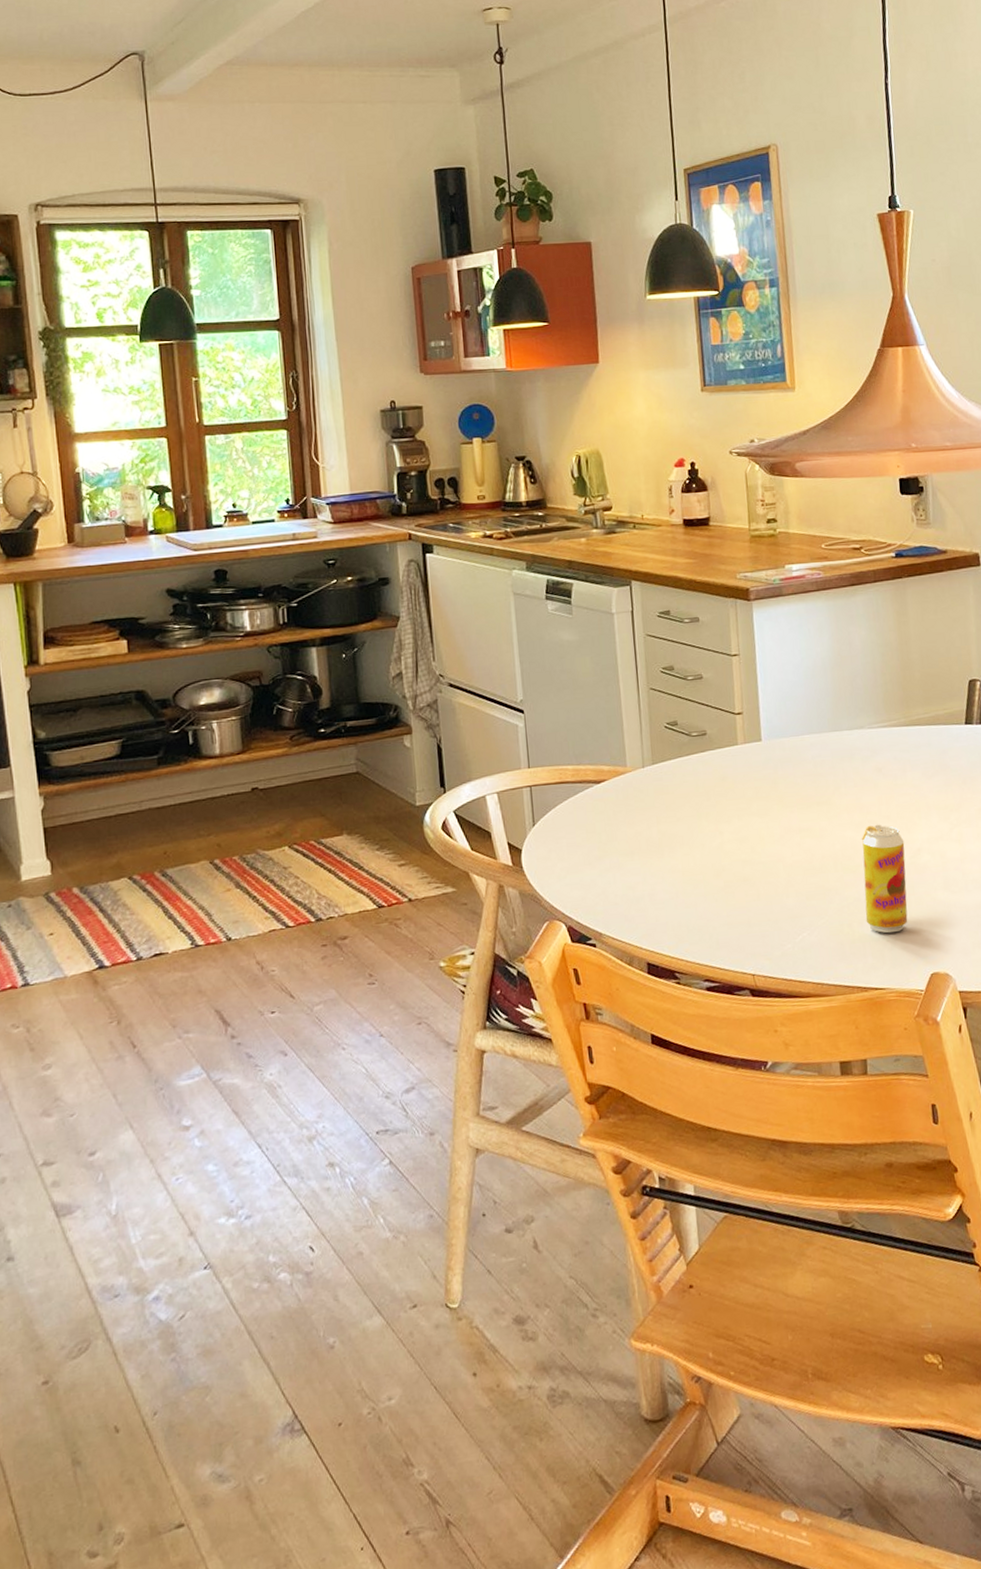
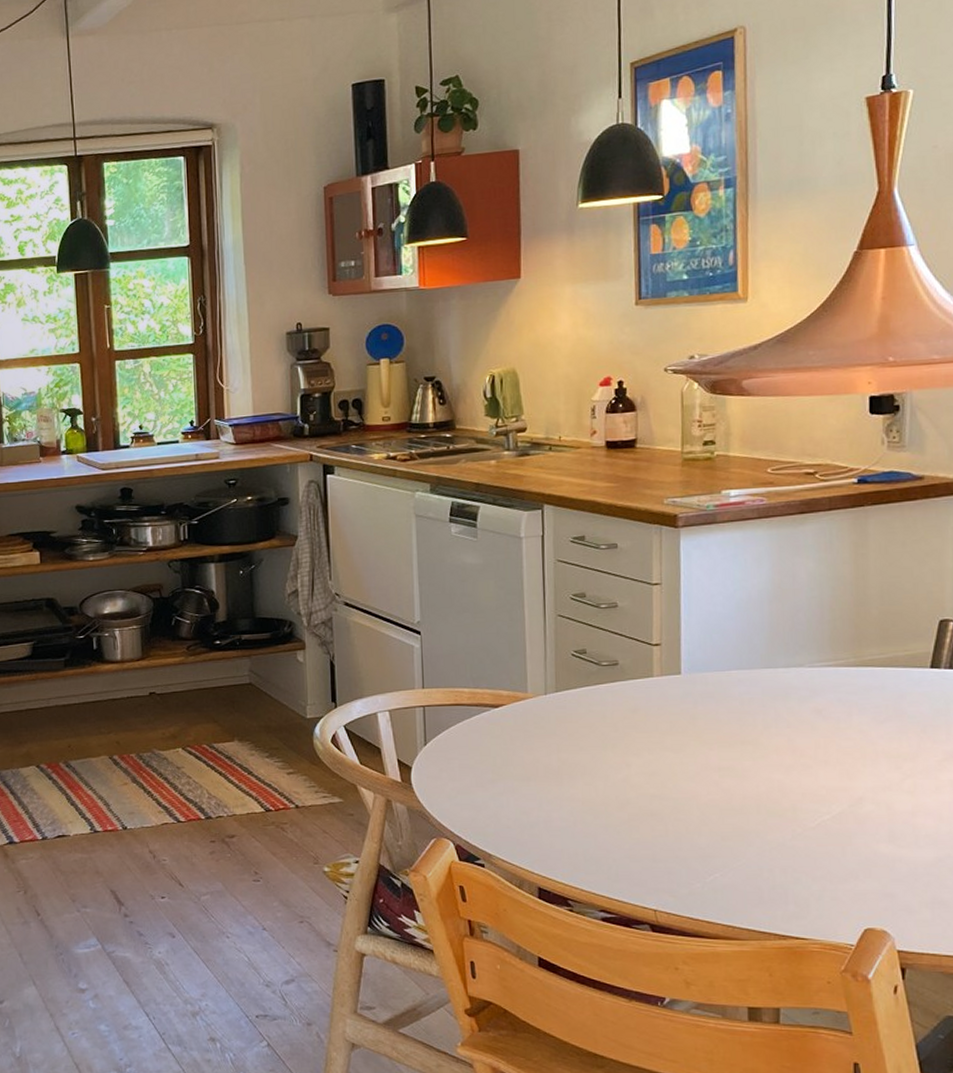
beverage can: present [861,824,908,934] -> none [790,768,844,883]

